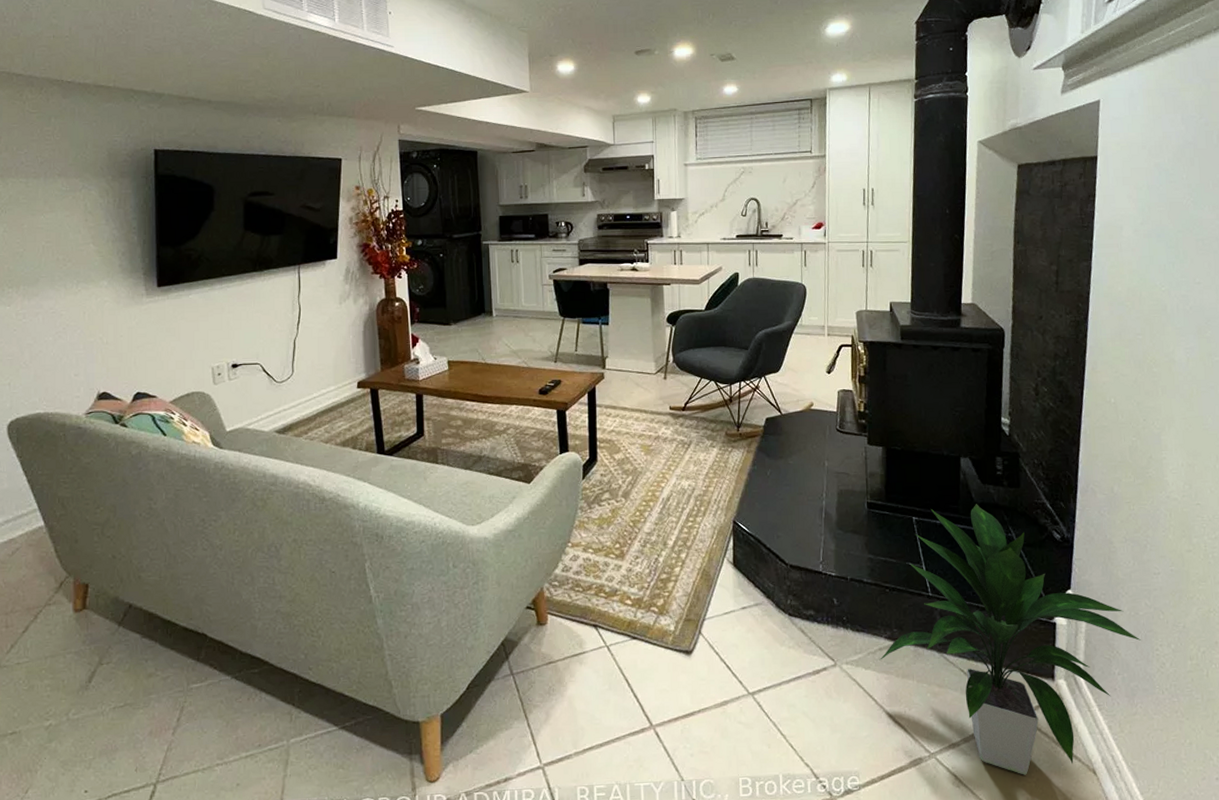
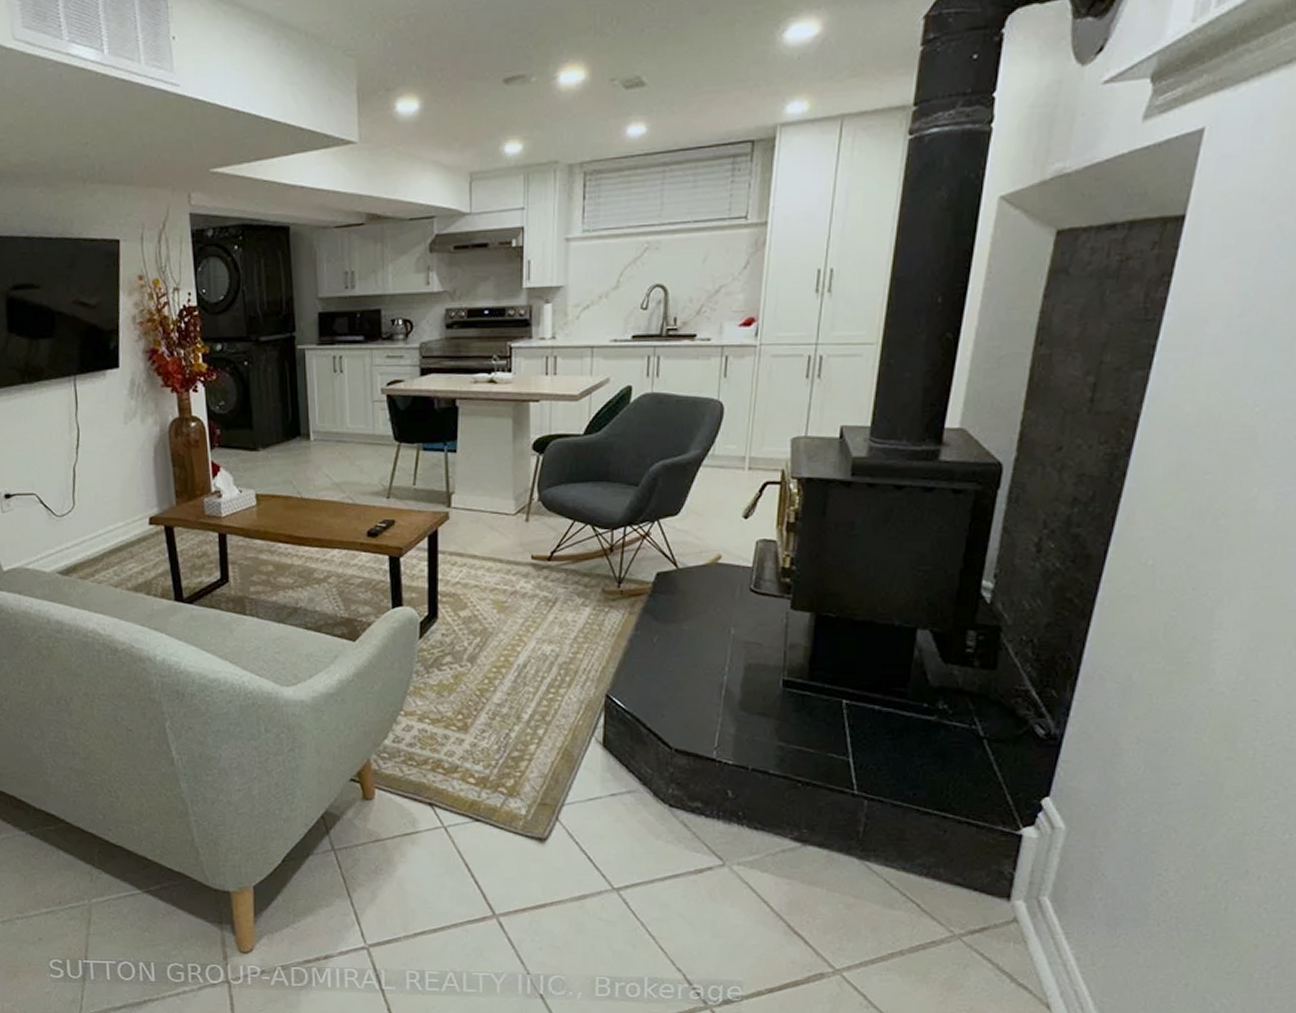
indoor plant: present [879,504,1141,775] -> none [780,687,1139,1002]

